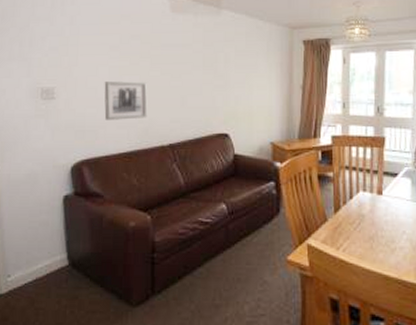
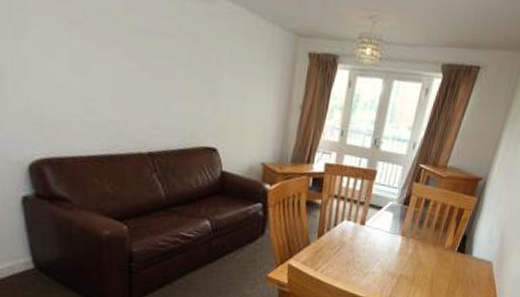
wall art: present [104,81,148,120] -> none [65,66,122,119]

